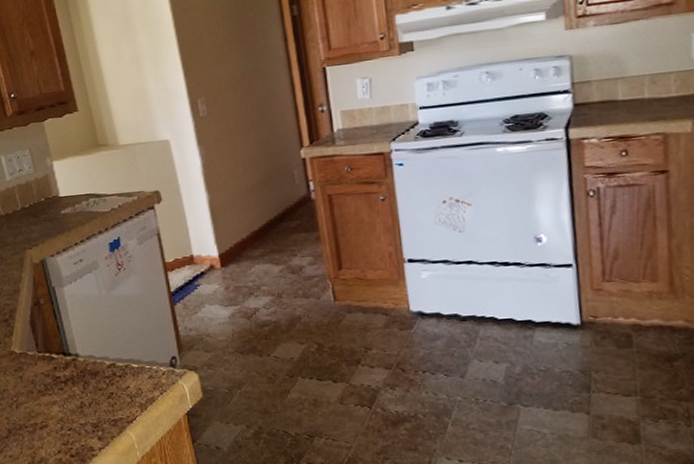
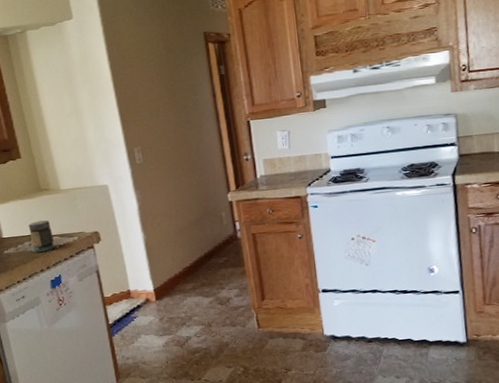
jar: none [86,178,114,213] -> present [29,220,55,253]

